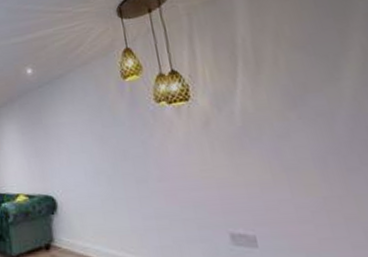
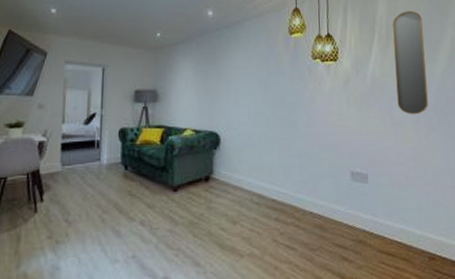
home mirror: none [260,22,339,156] -> present [392,11,429,115]

